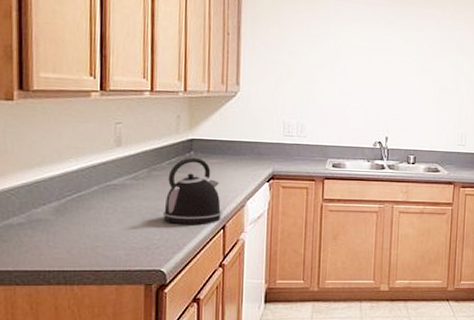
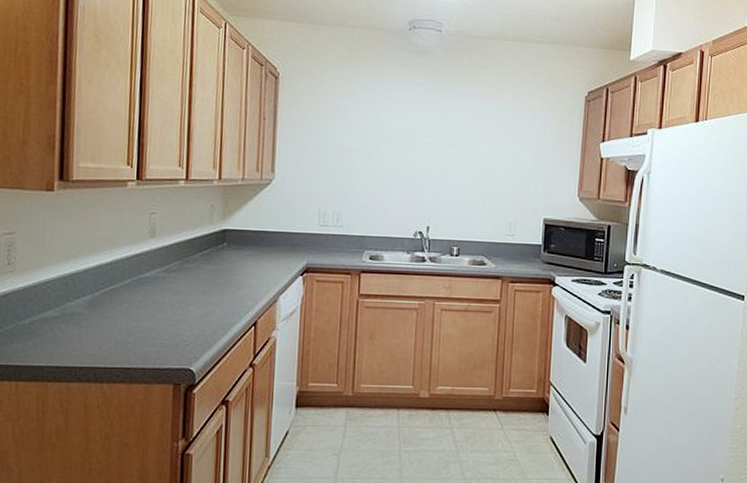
kettle: present [162,157,222,224] -> none [193,248,254,320]

